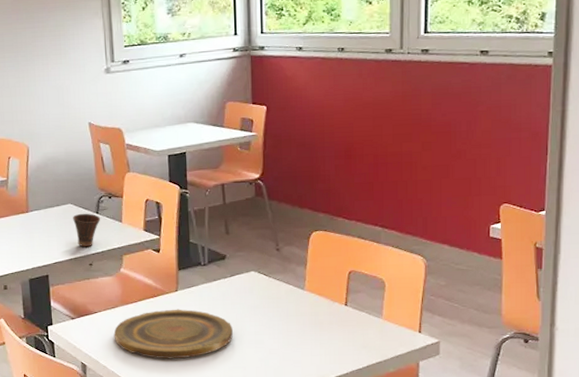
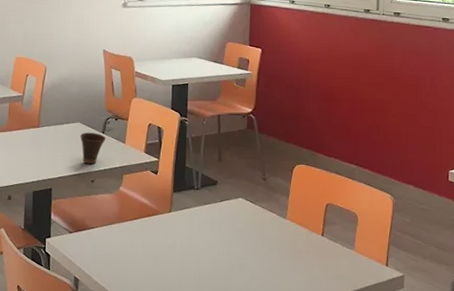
plate: present [113,309,233,359] -> none [108,229,219,278]

